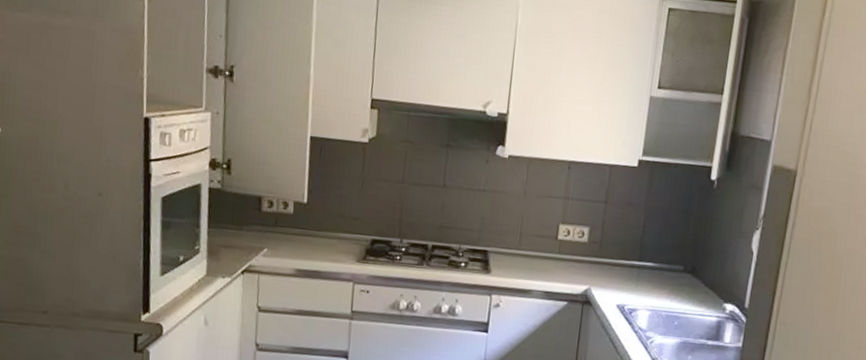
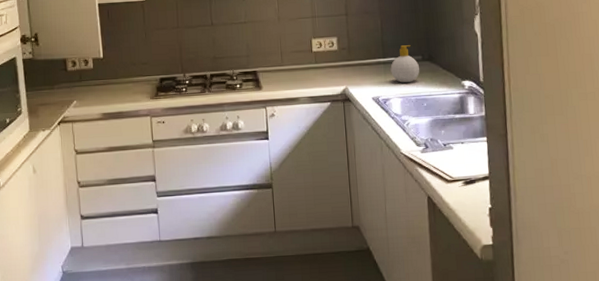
soap bottle: none [644,250,679,295] -> present [390,45,420,83]

